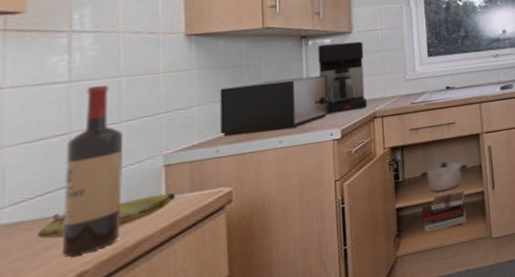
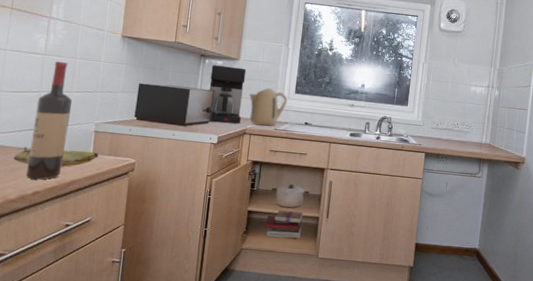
kettle: none [372,57,421,105] -> present [249,88,288,126]

